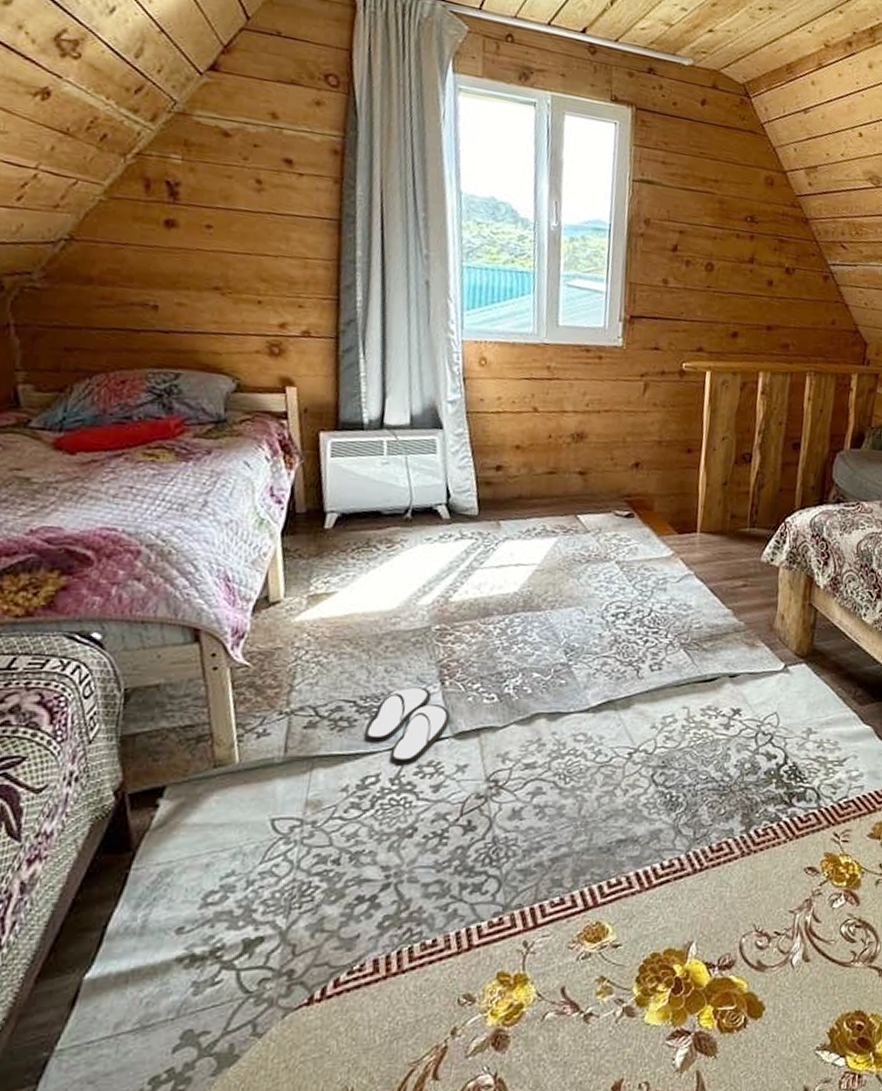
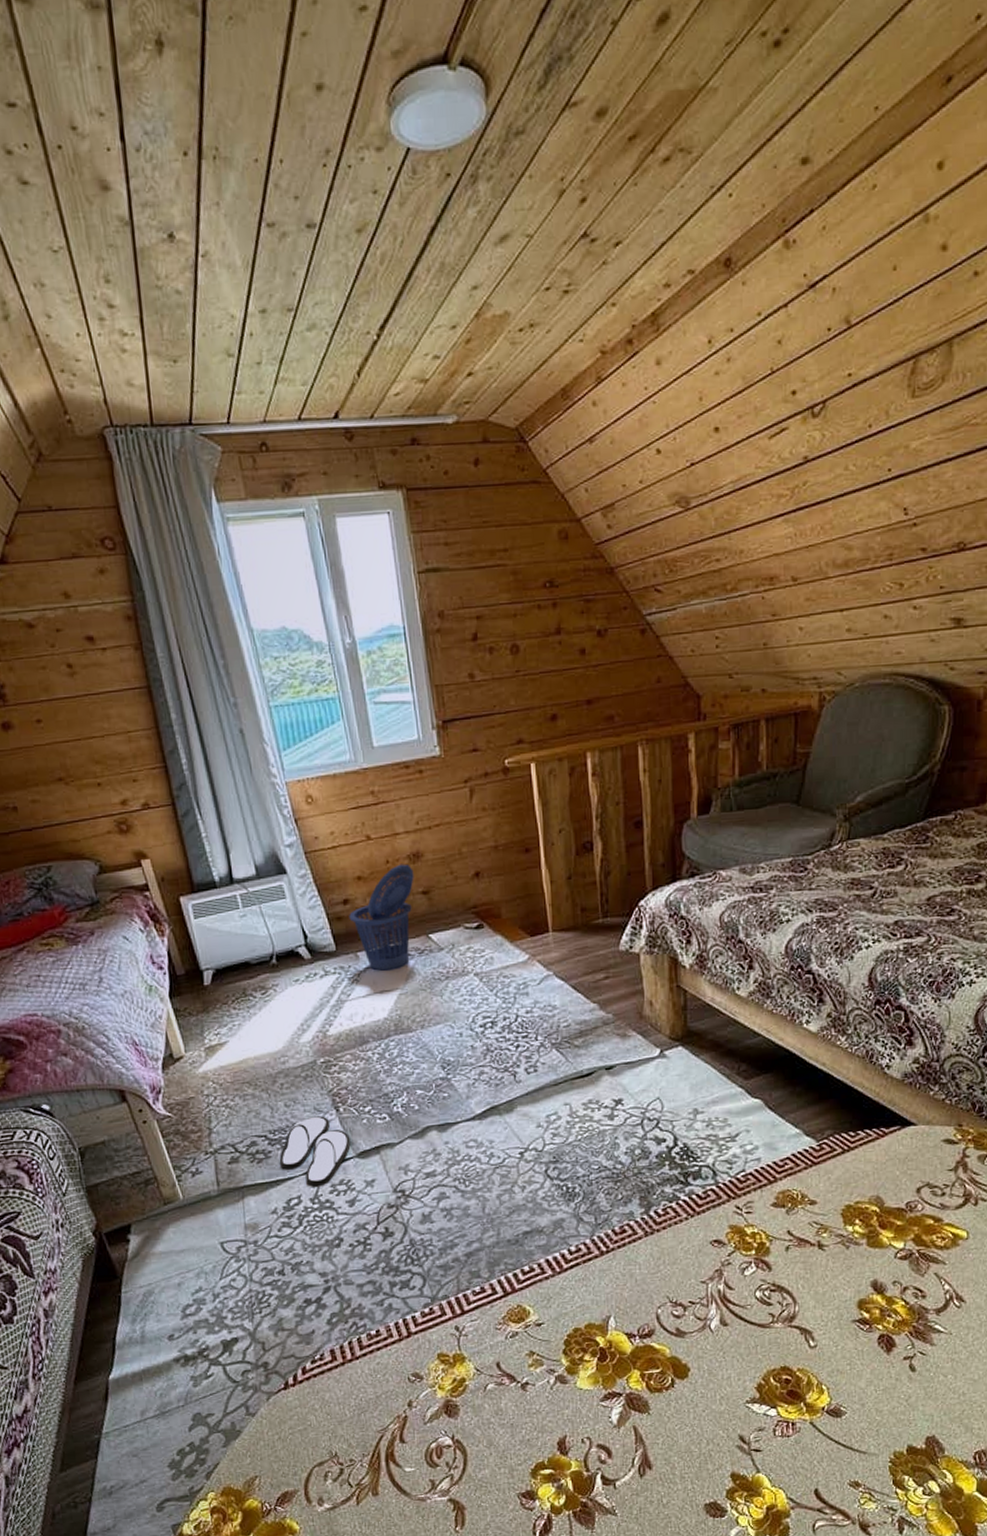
laundry basket: none [499,441,575,544] -> present [349,864,414,971]

